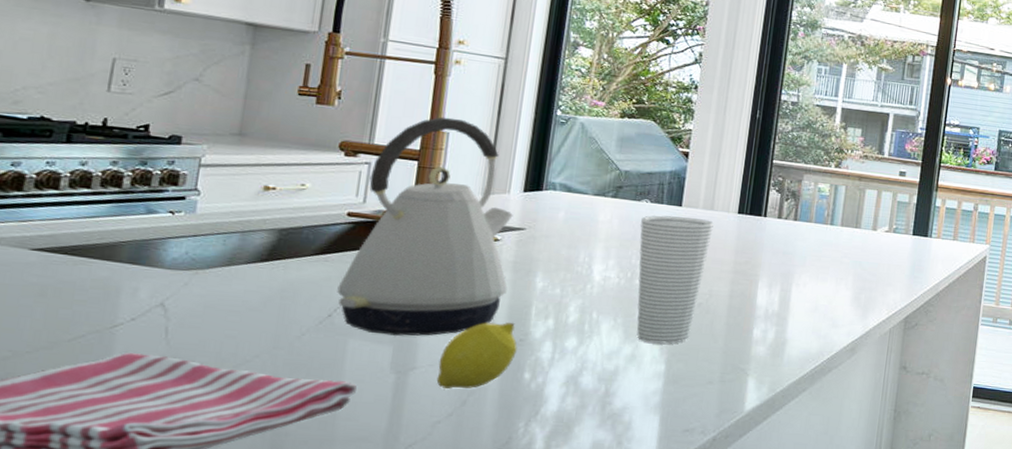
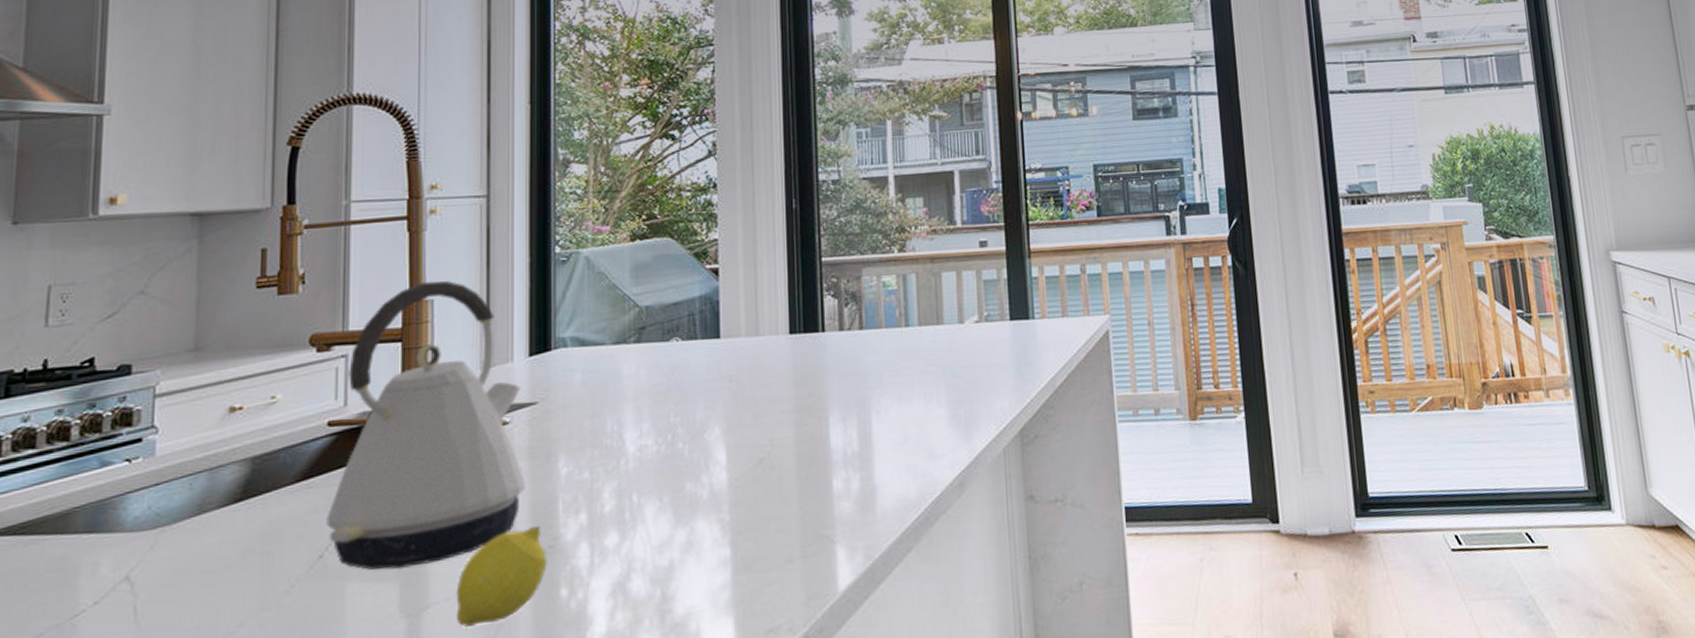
cup: present [637,215,714,344] -> none [674,349,762,523]

